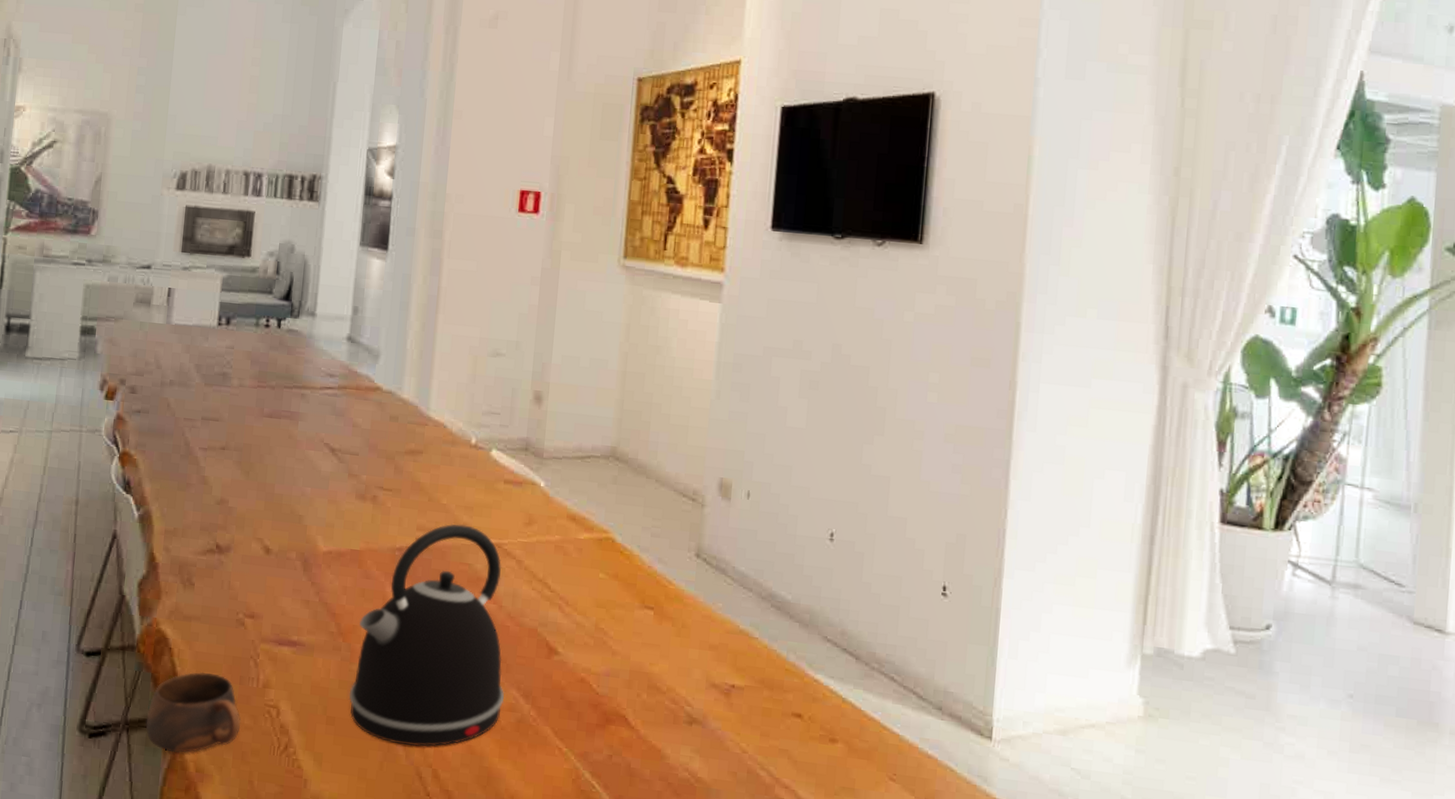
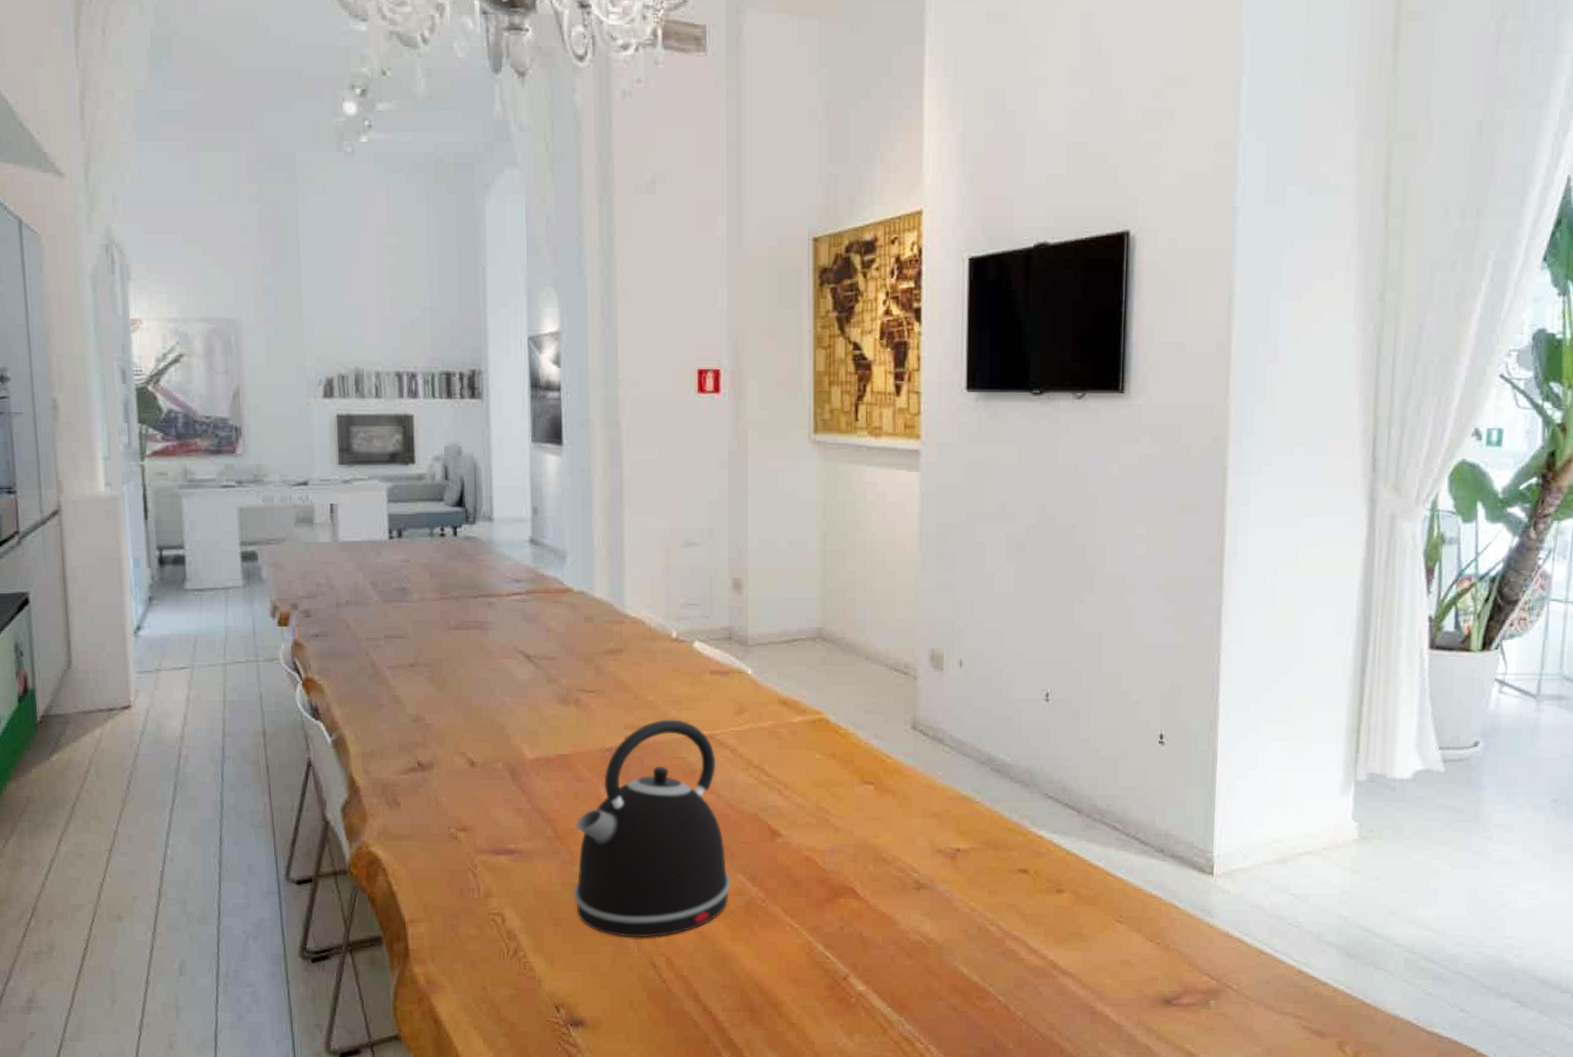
cup: present [146,672,241,753] -> none [368,888,466,968]

